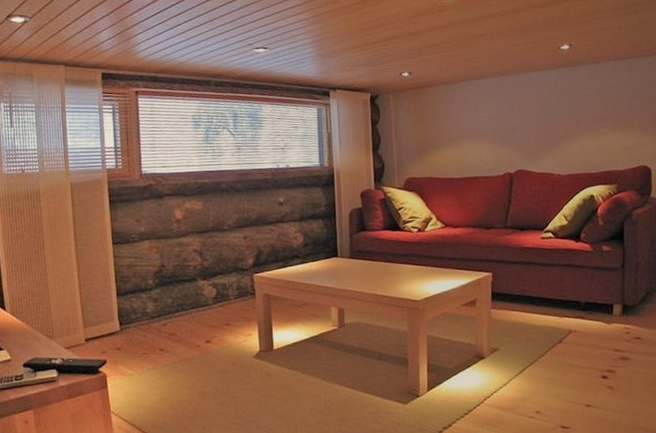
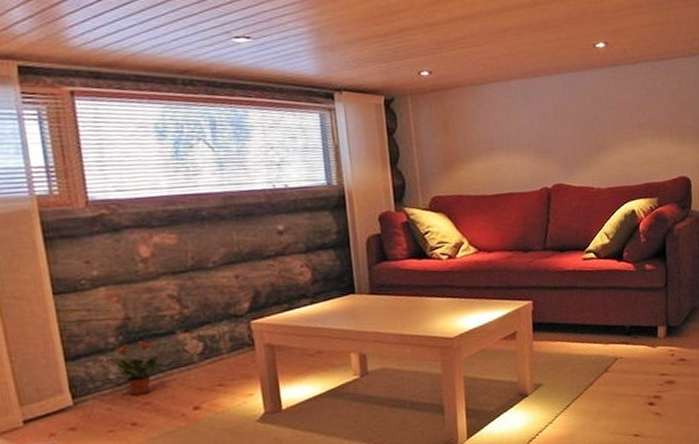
potted plant: none [148,285,184,328] -> present [111,341,161,396]

